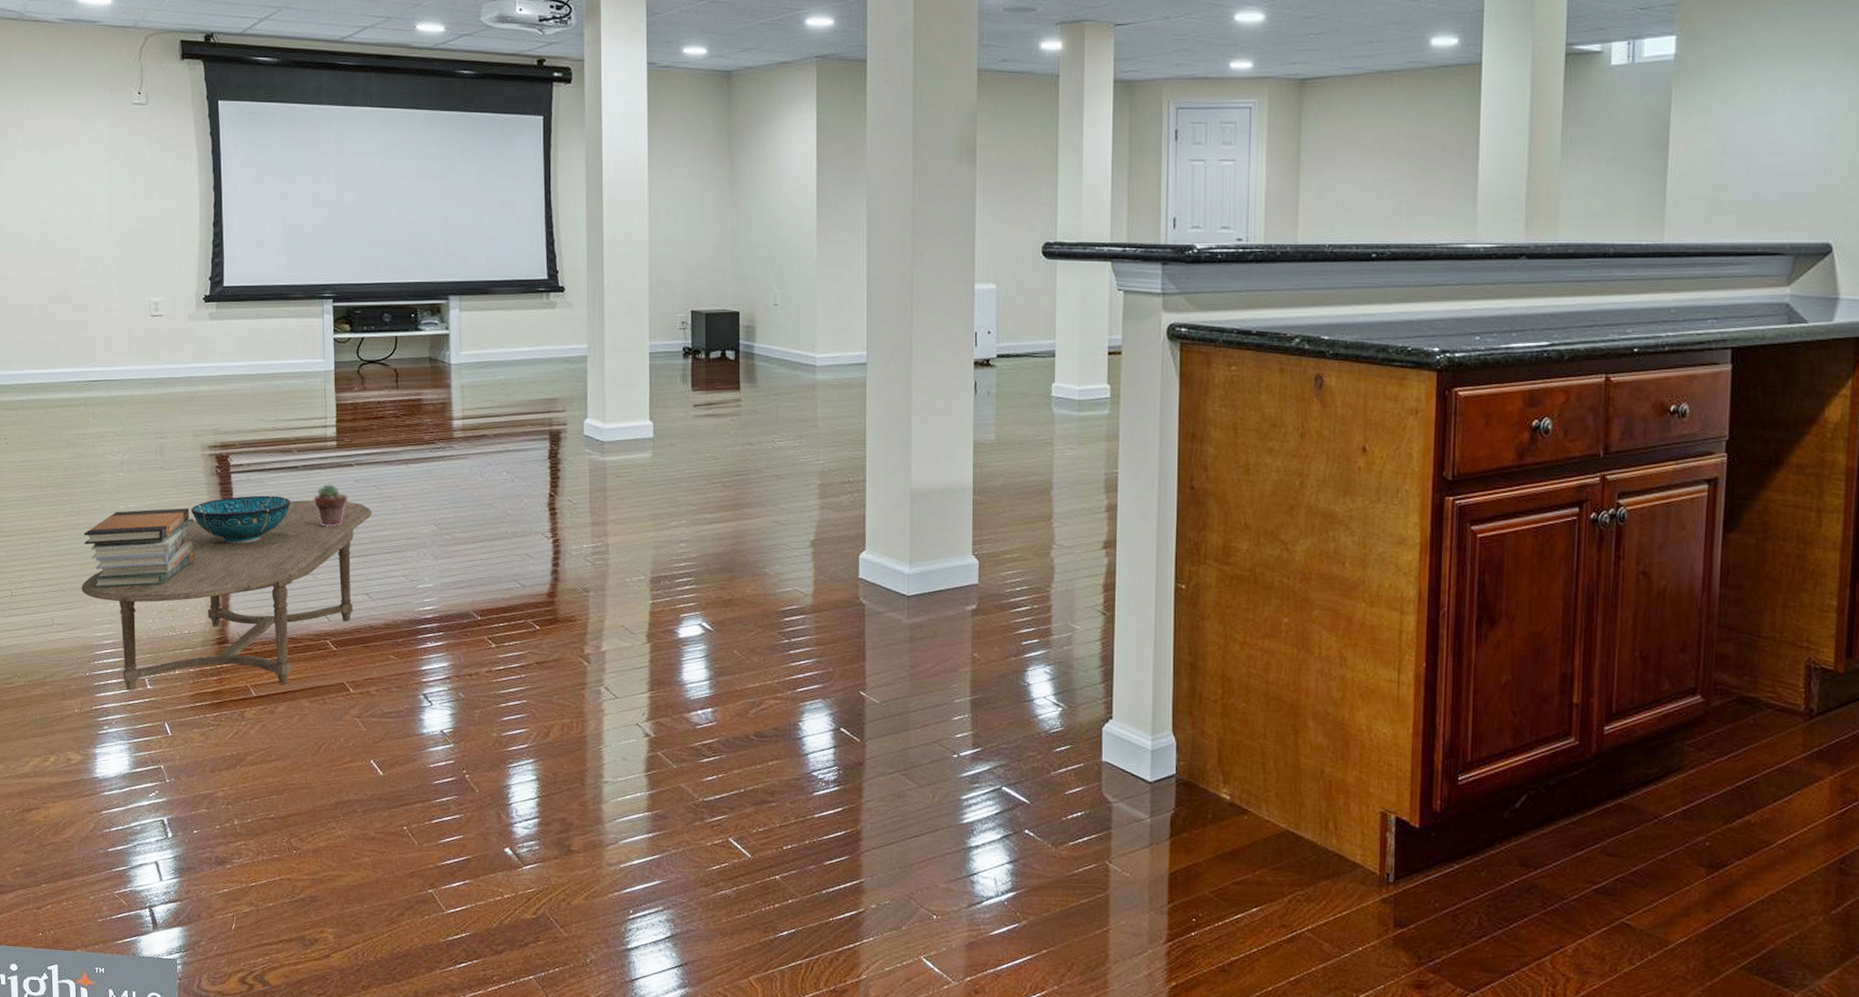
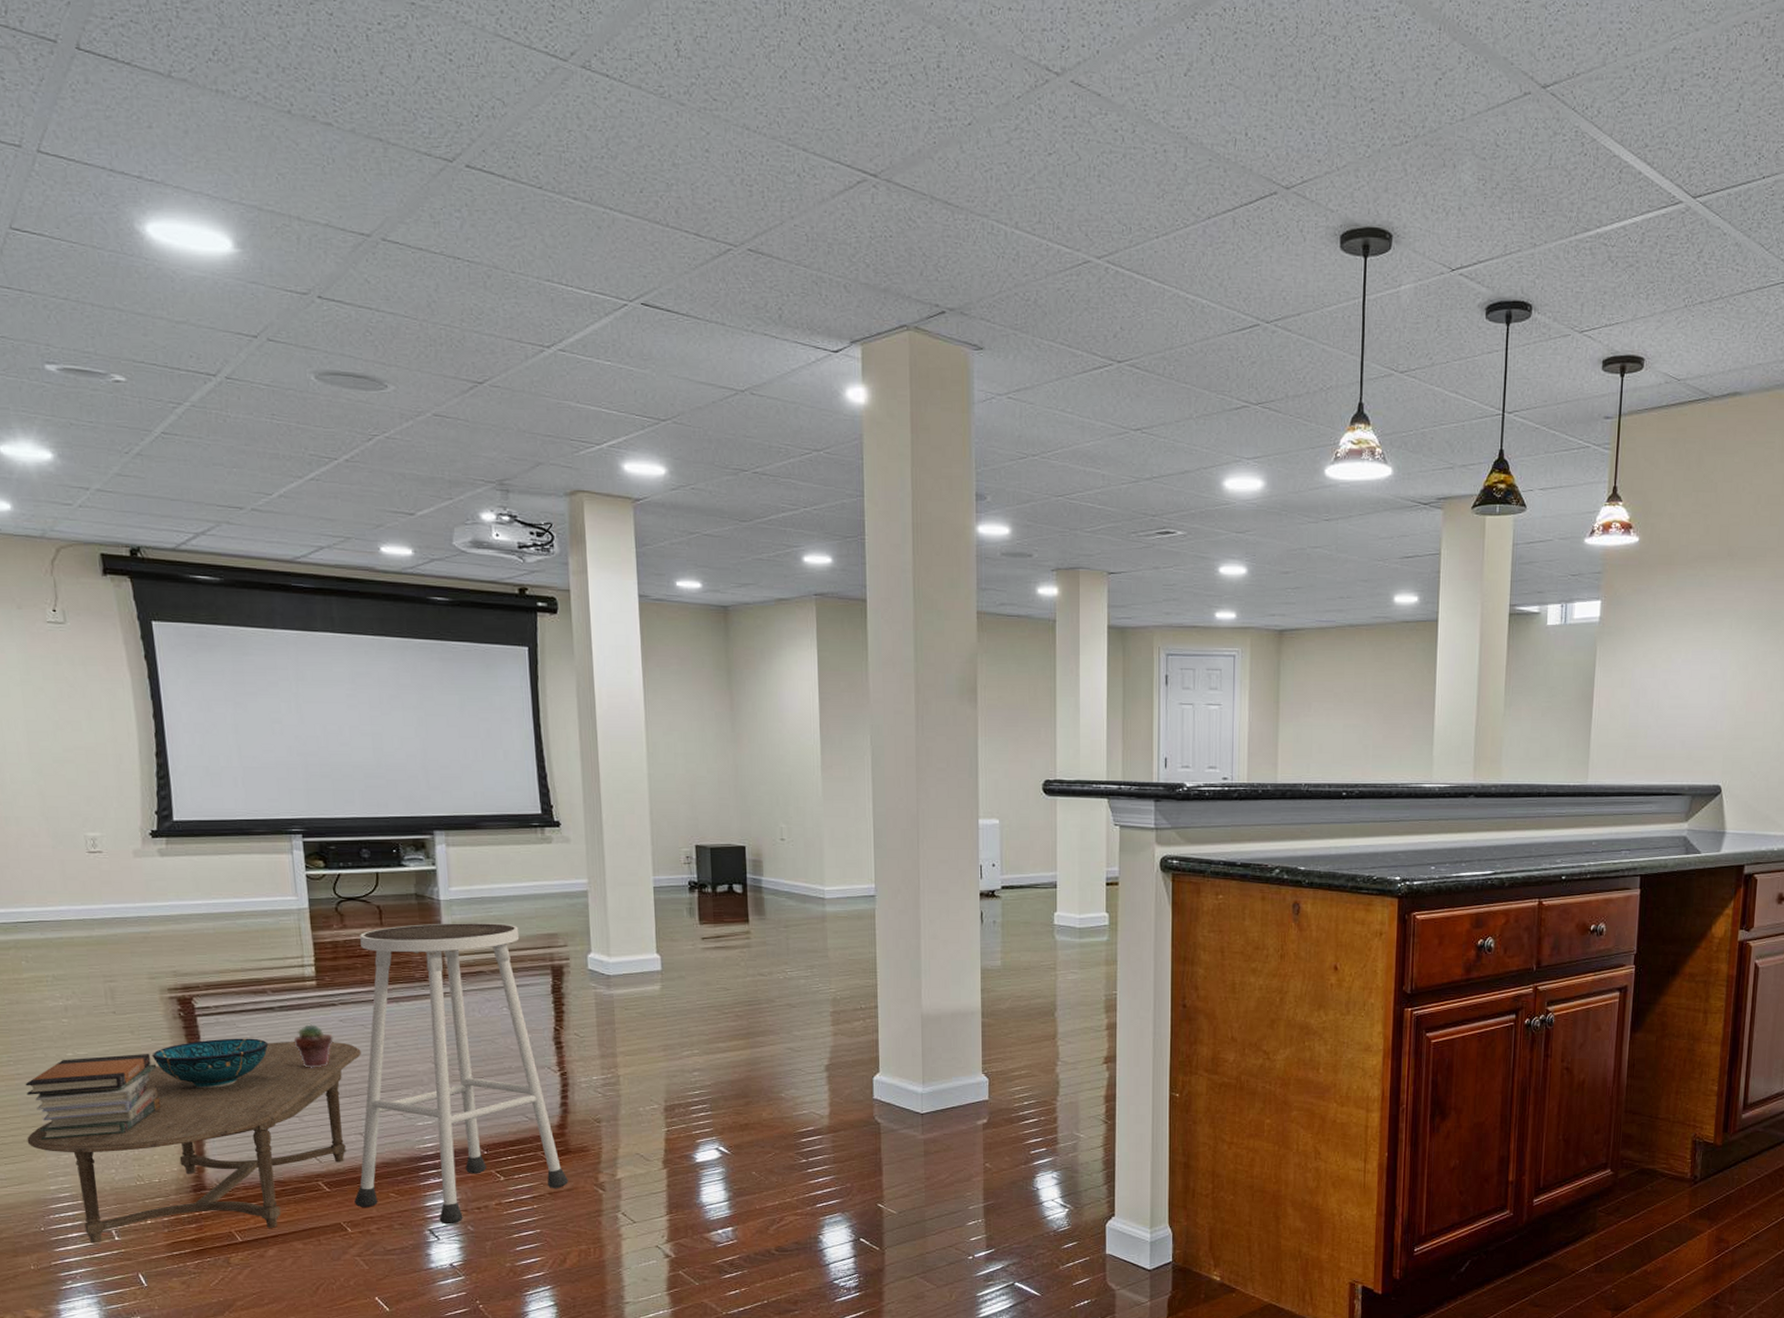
stool: none [358,386,555,690] -> present [354,923,568,1224]

